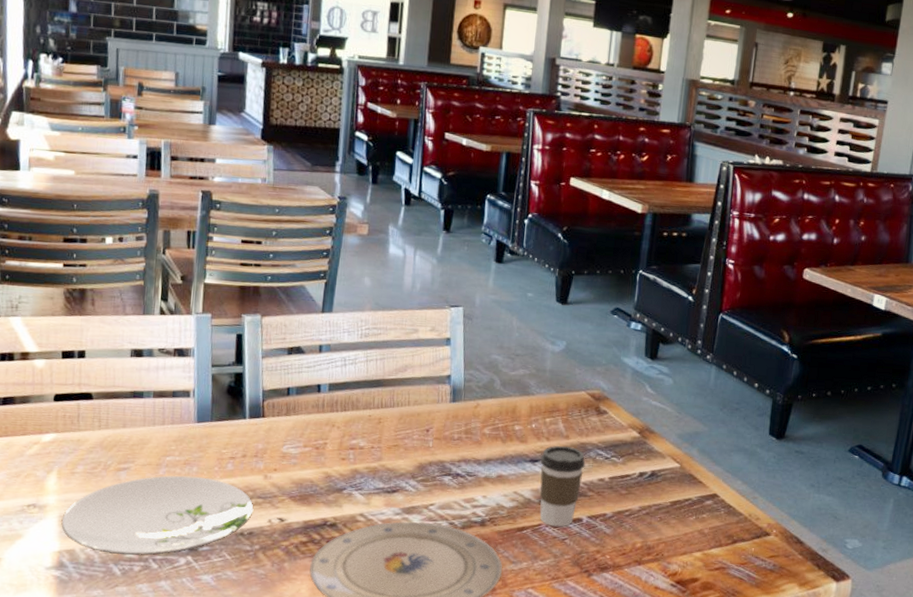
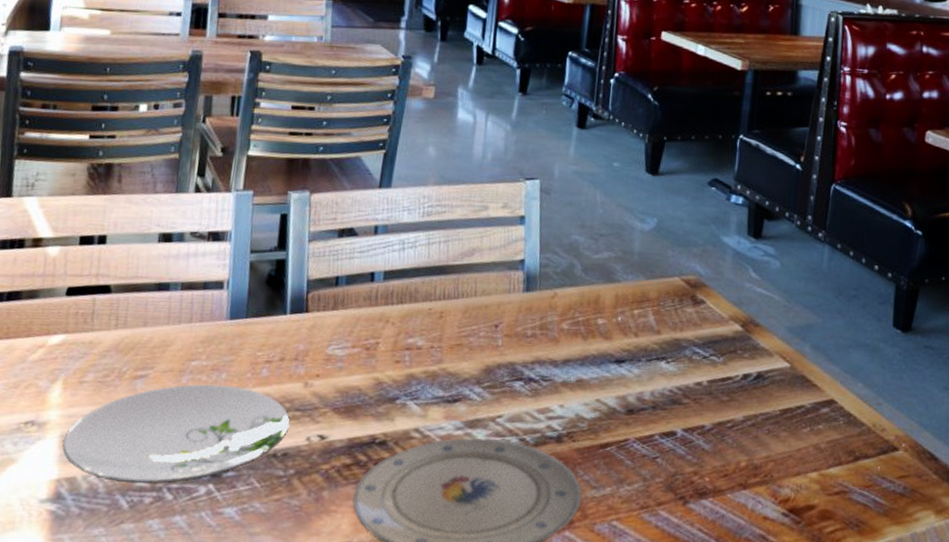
coffee cup: present [539,445,586,527] -> none [626,342,680,443]

